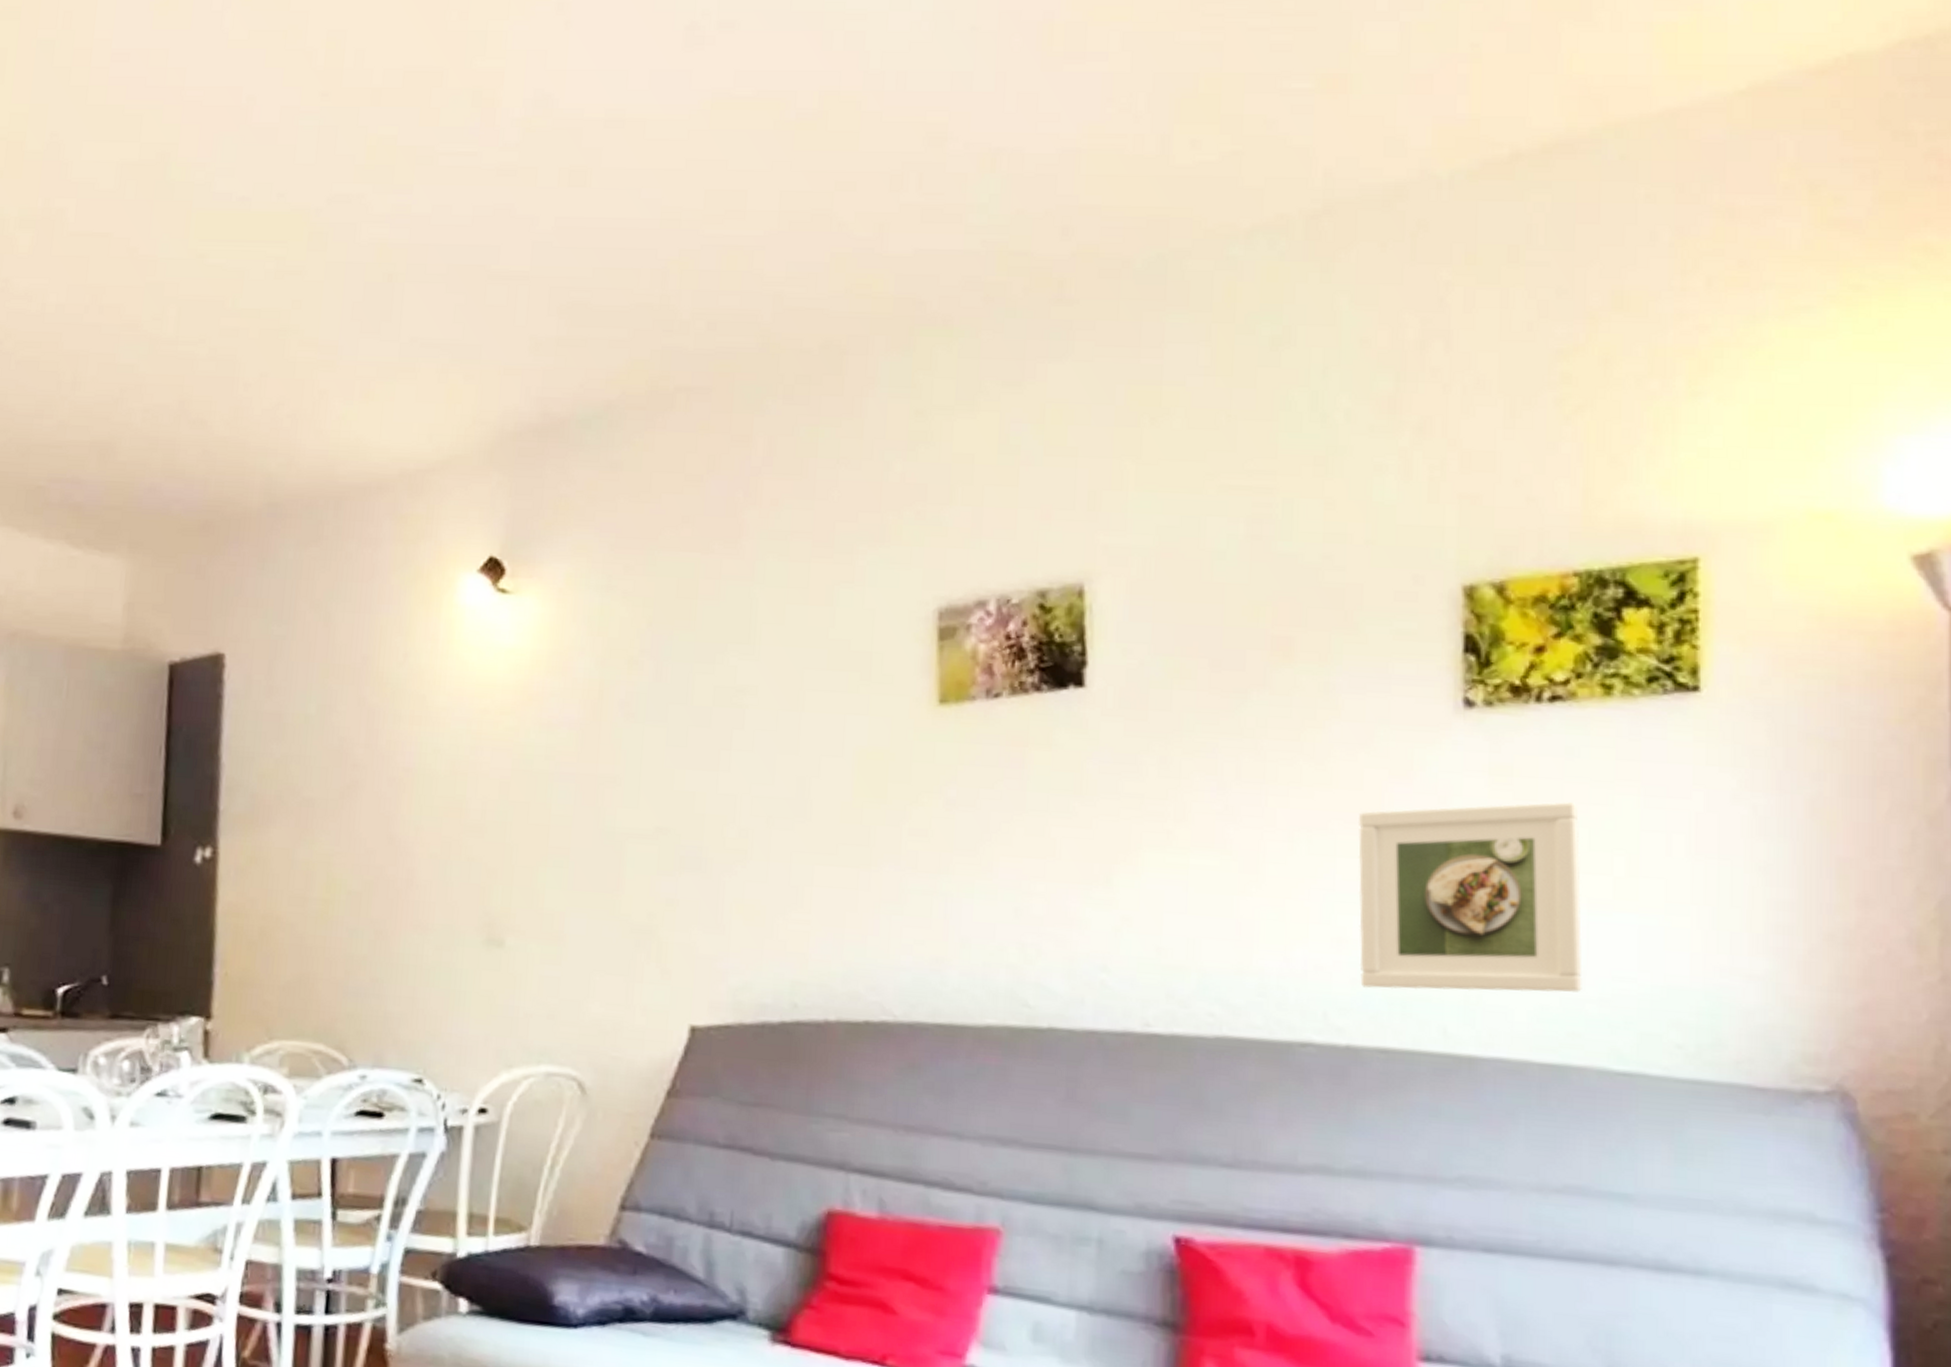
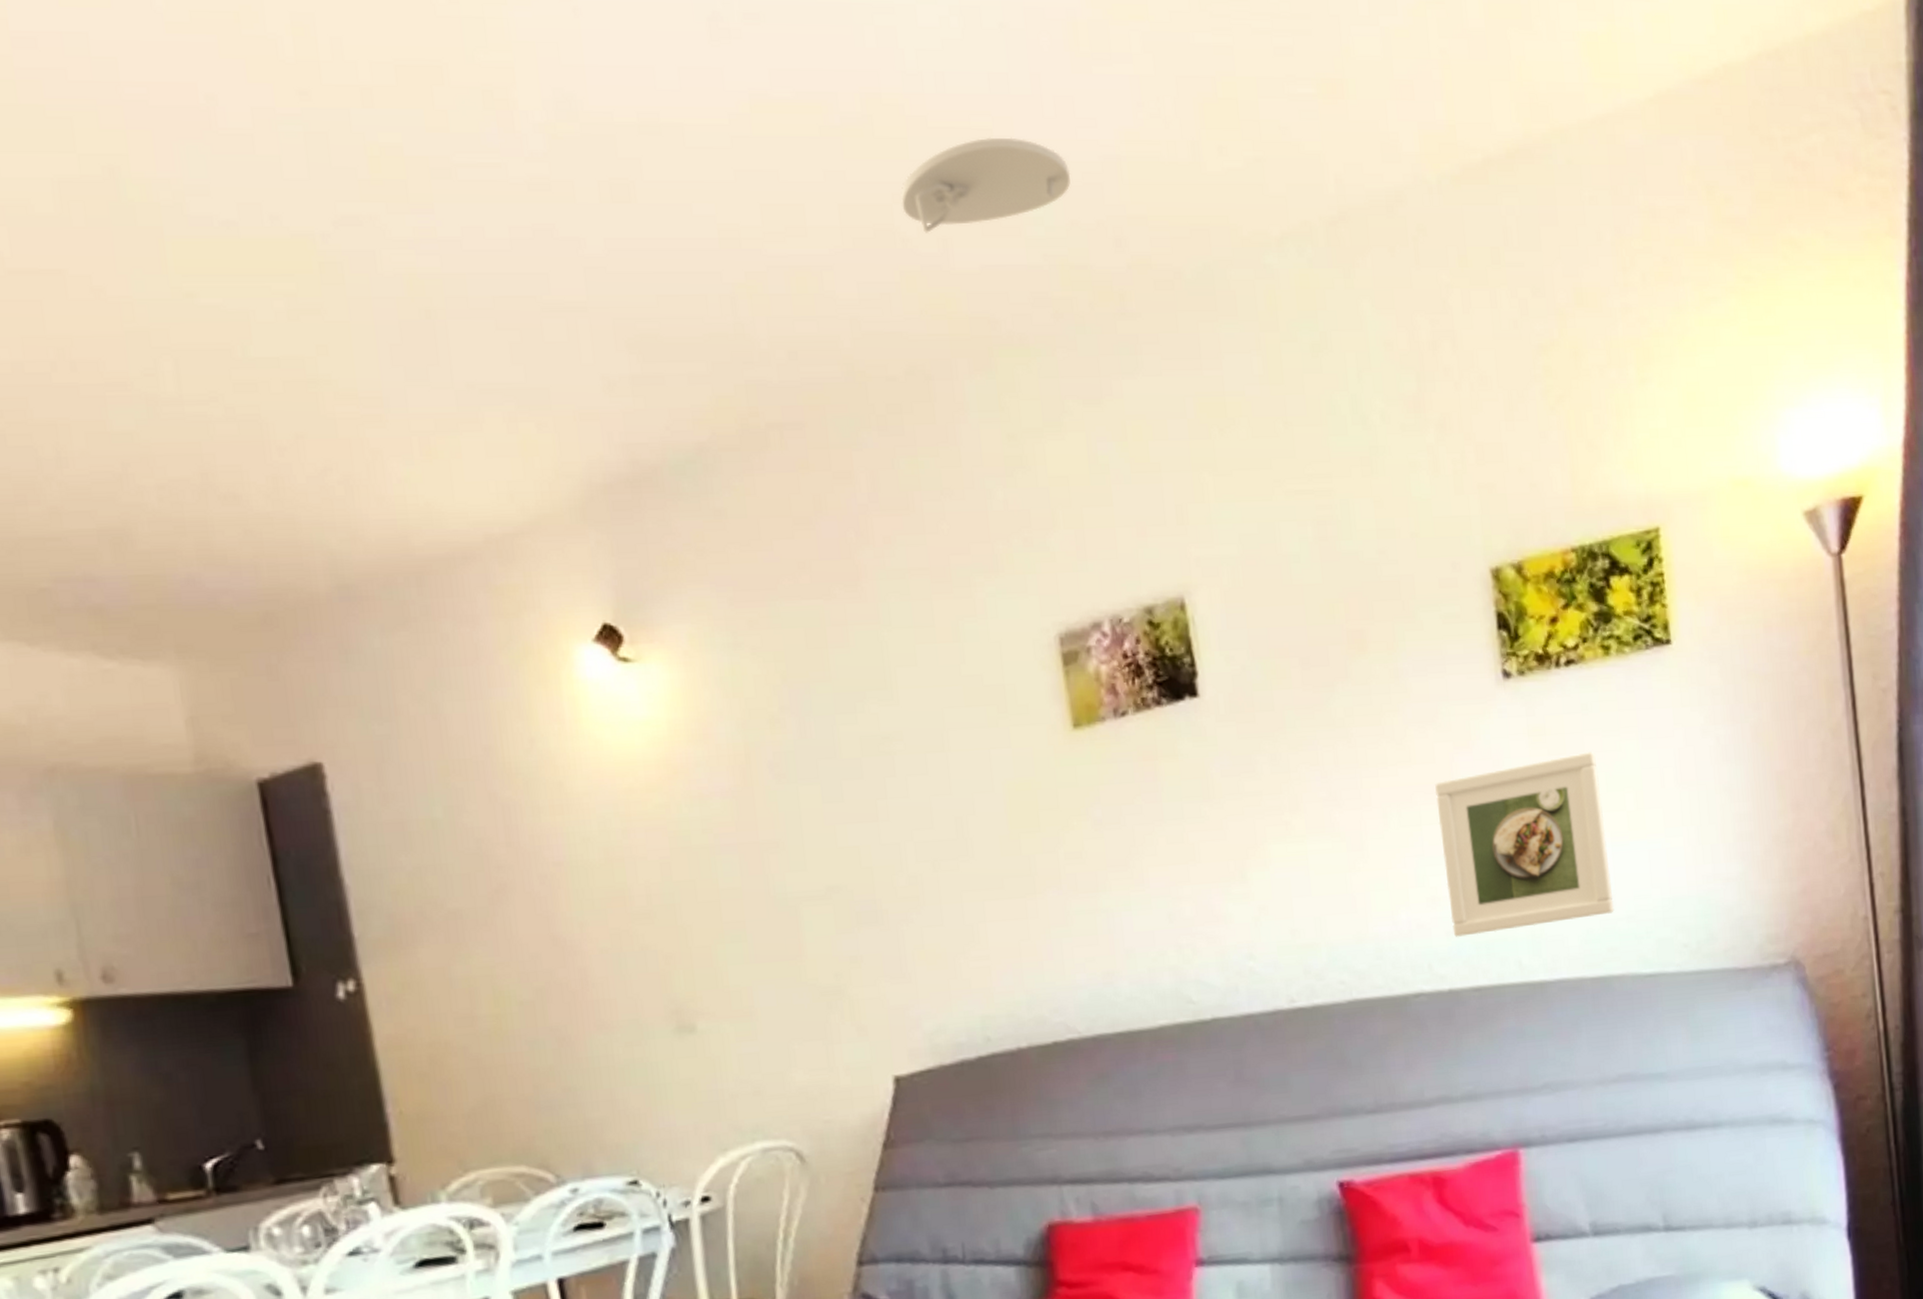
smoke detector: none [843,131,1024,218] -> present [900,137,1071,233]

